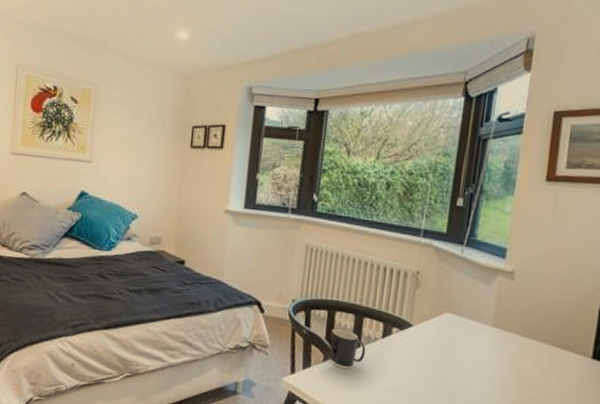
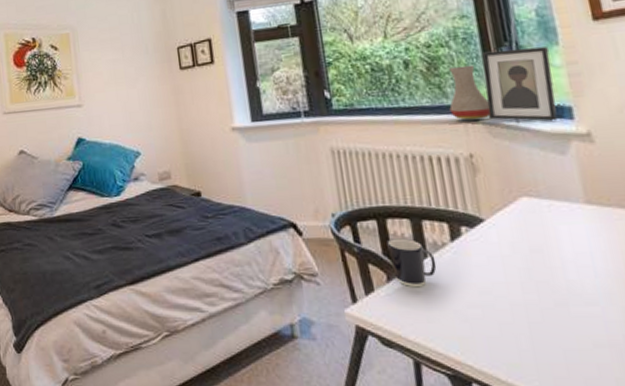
vase: none [412,195,445,245] -> present [449,64,491,121]
picture frame: none [440,189,505,257] -> present [482,47,558,121]

